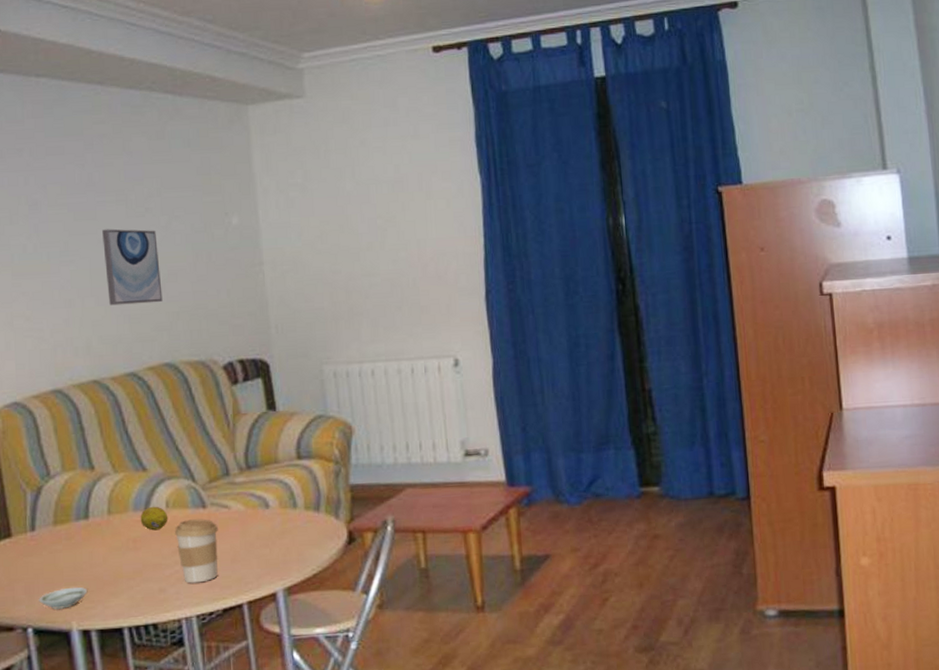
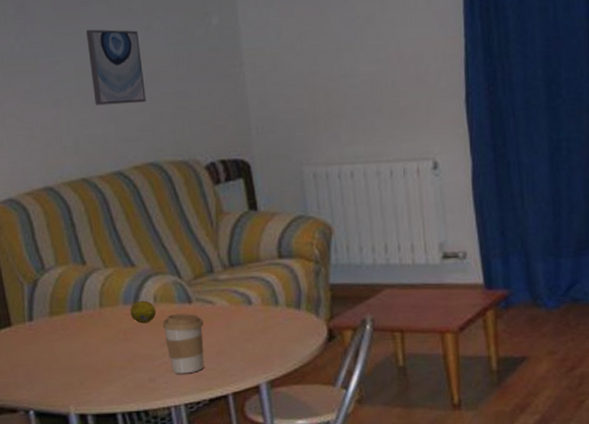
saucer: present [39,587,88,610] -> none [38,374,83,395]

